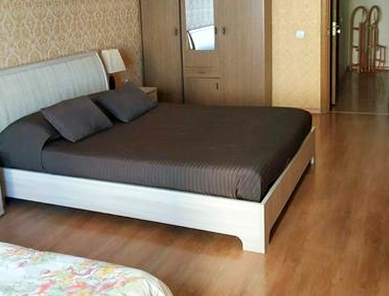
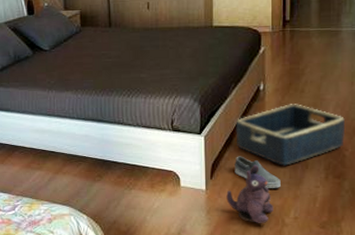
plush toy: none [282,231,322,285] -> present [226,165,273,224]
shoe: none [290,223,328,252] -> present [235,156,281,188]
basket: none [291,177,380,232] -> present [235,104,345,166]

